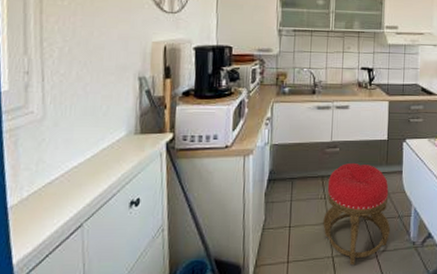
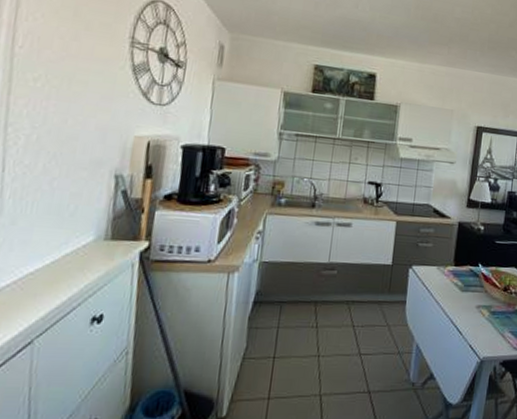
stool: present [323,163,390,266] -> none [312,289,390,407]

